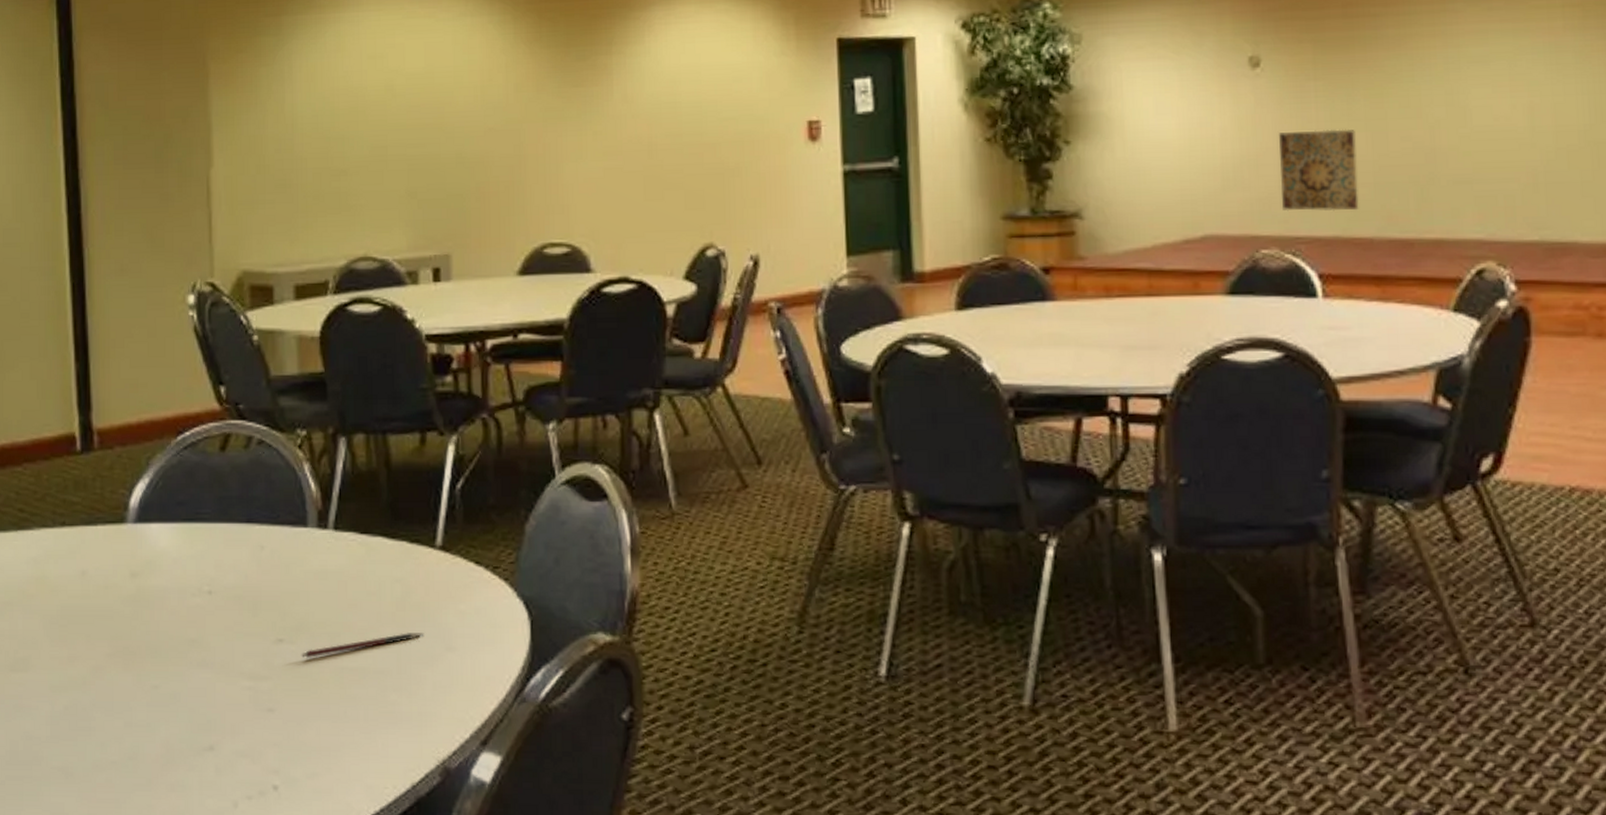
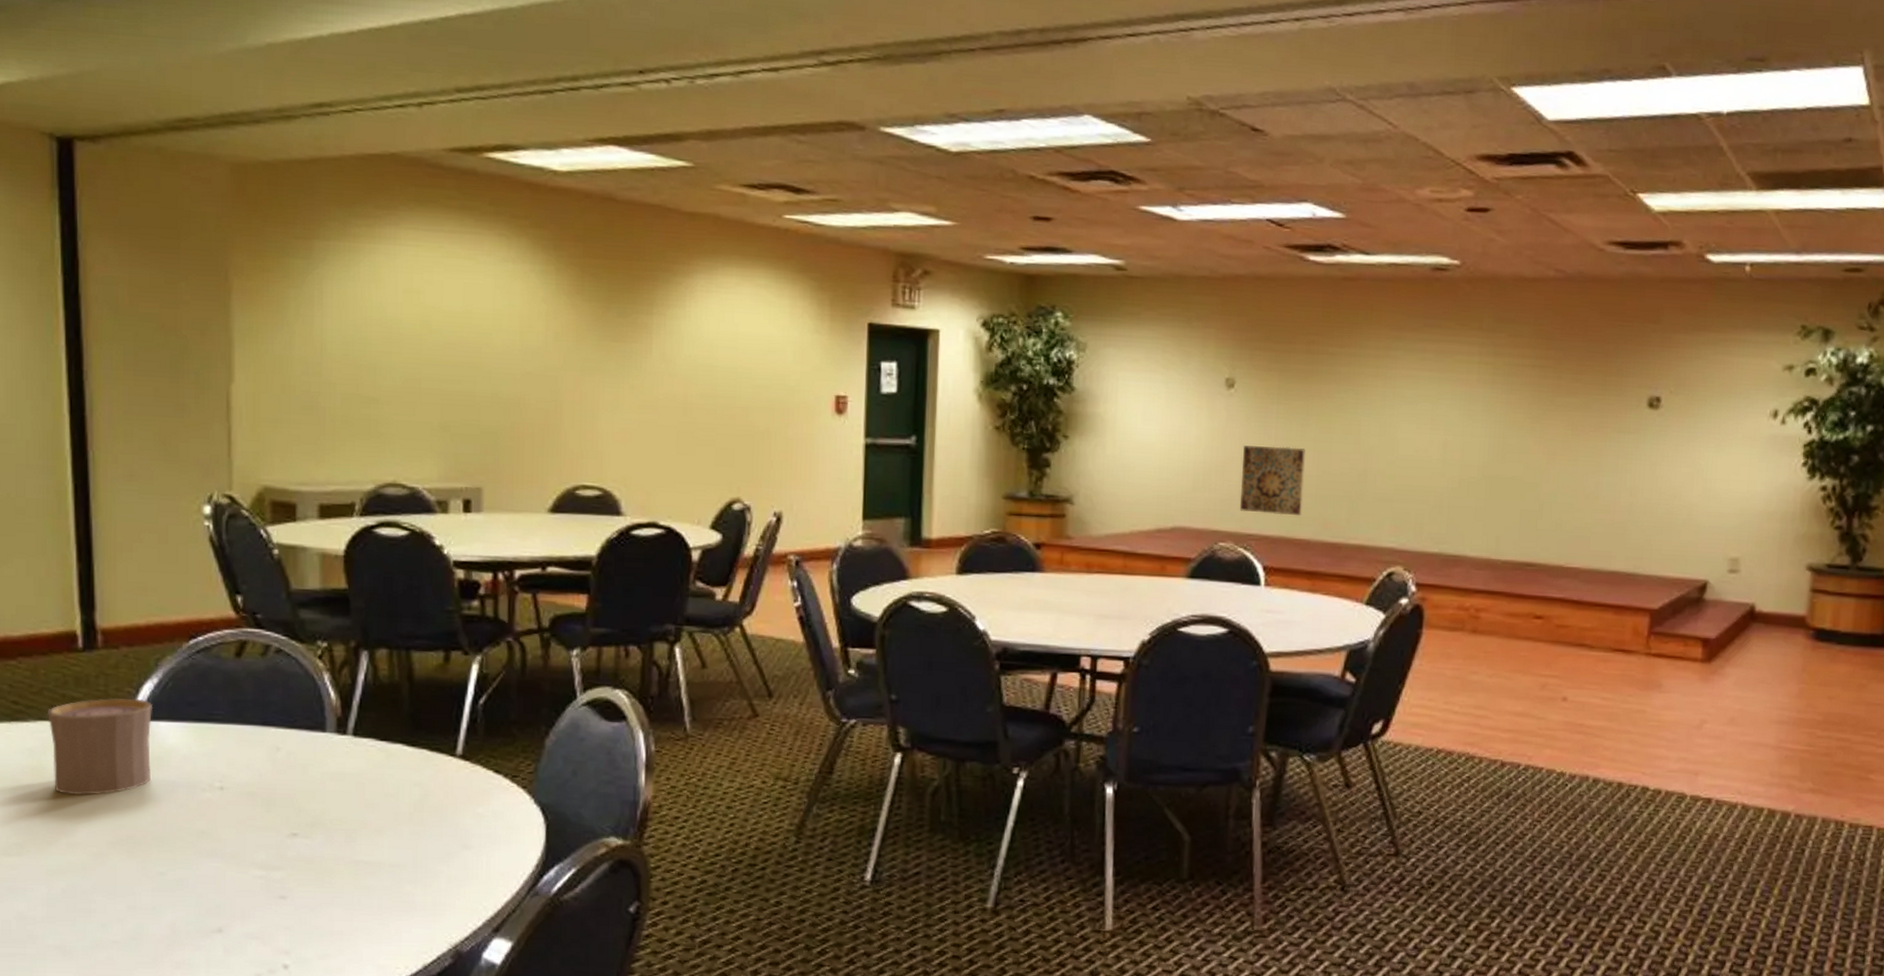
cup: none [50,501,145,606] -> present [48,698,153,796]
pen: present [302,633,424,659] -> none [316,831,441,852]

